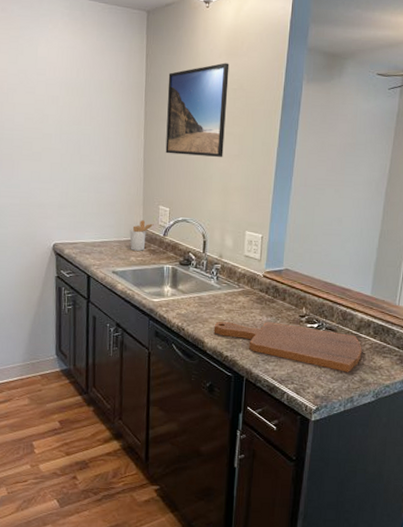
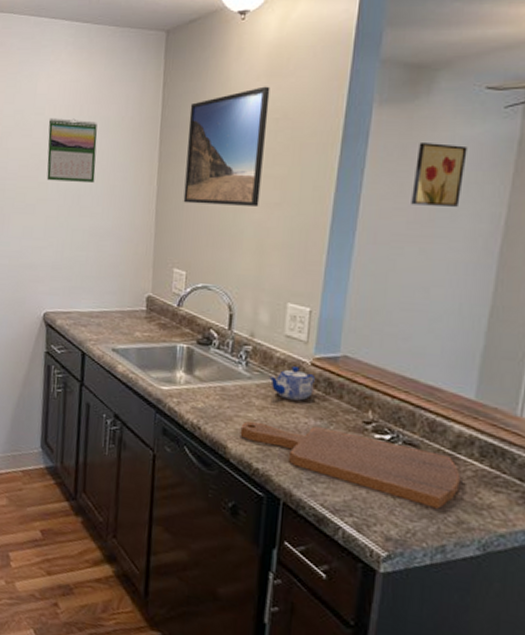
calendar: none [49,78,93,136] -> present [46,118,97,184]
utensil holder: present [129,220,154,251] -> none [135,286,166,325]
teapot: none [234,278,267,304] -> present [269,366,316,401]
wall art: none [329,112,365,160] -> present [411,143,468,207]

